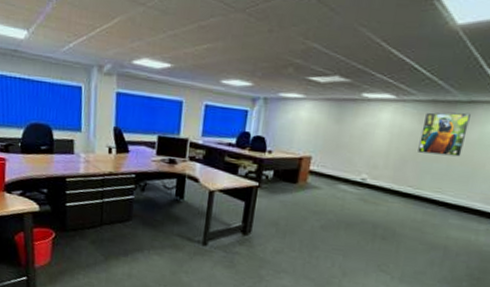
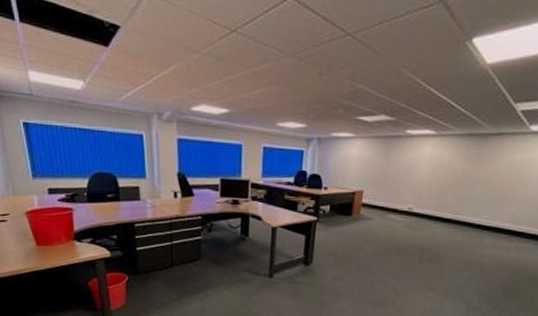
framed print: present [418,112,471,157] -> none [456,144,500,184]

